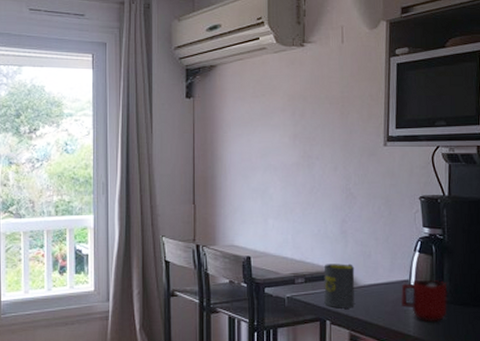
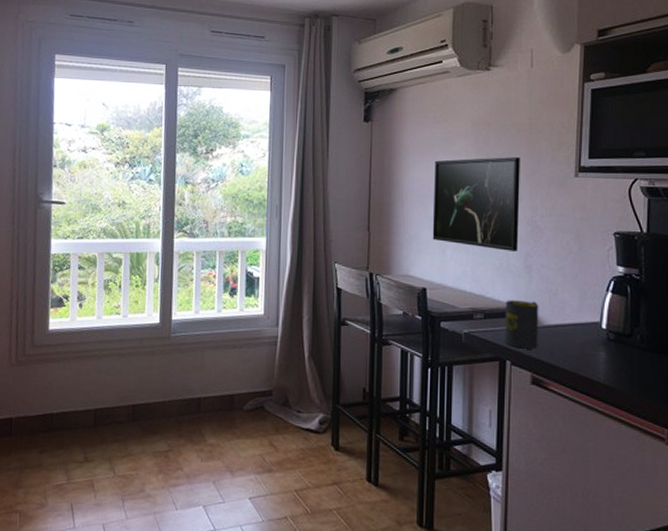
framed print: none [254,129,335,218] -> present [432,157,520,251]
mug: present [400,279,448,323] -> none [589,323,644,371]

